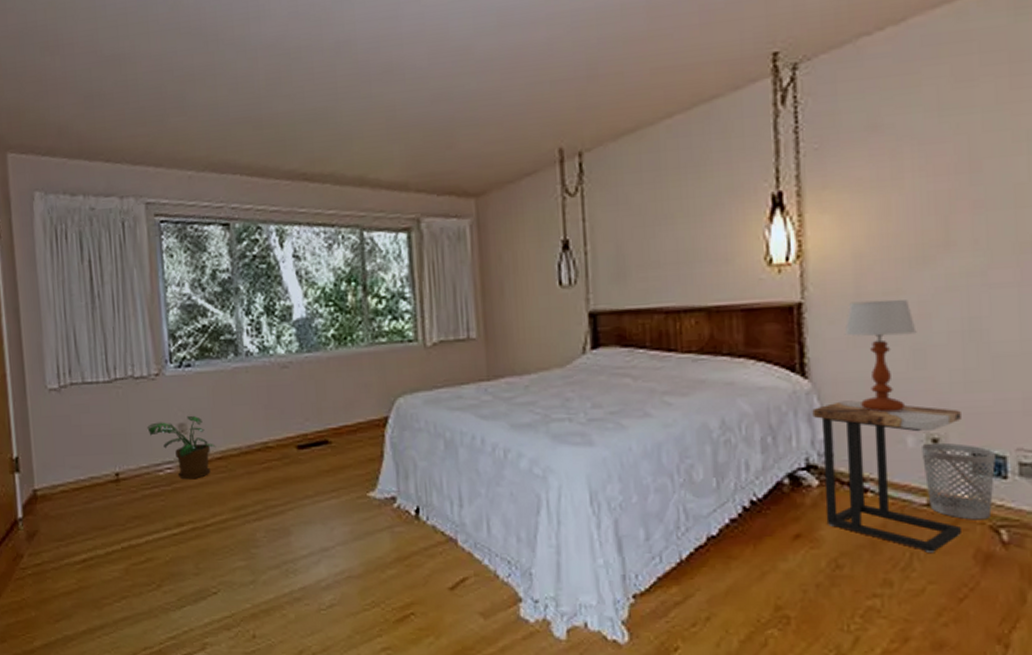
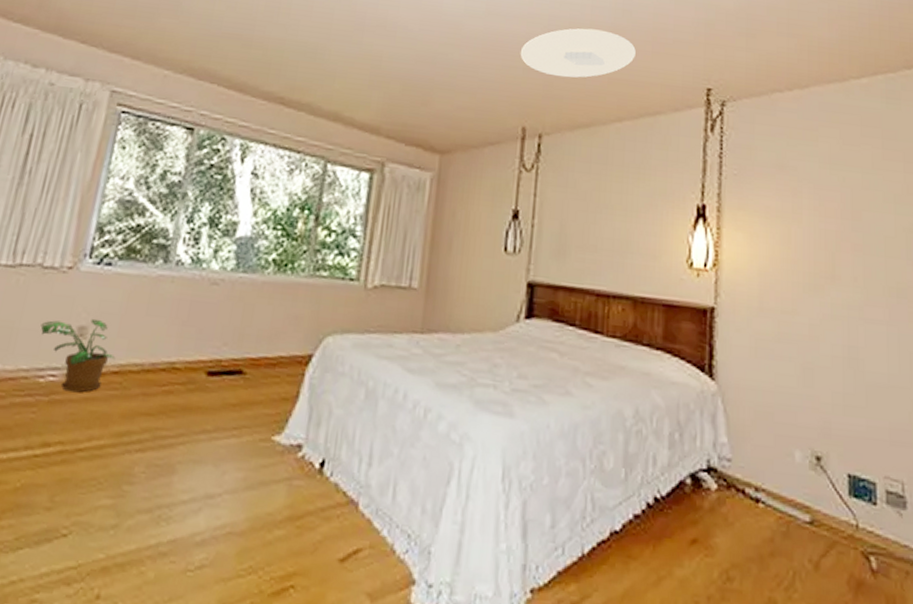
ceiling light: none [544,12,680,82] -> present [520,28,636,78]
side table: present [812,400,961,554] -> none [716,407,840,575]
table lamp: present [844,299,917,413] -> none [748,314,807,426]
wastebasket: present [920,442,996,520] -> none [806,460,867,545]

